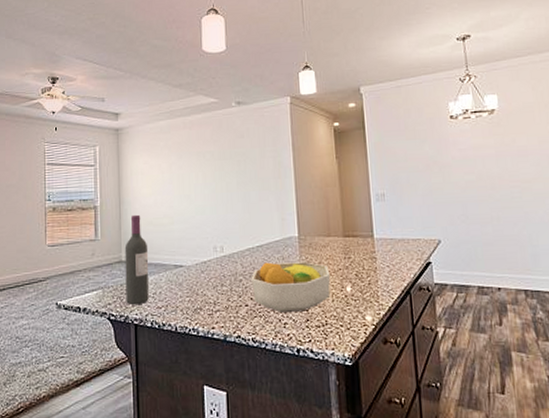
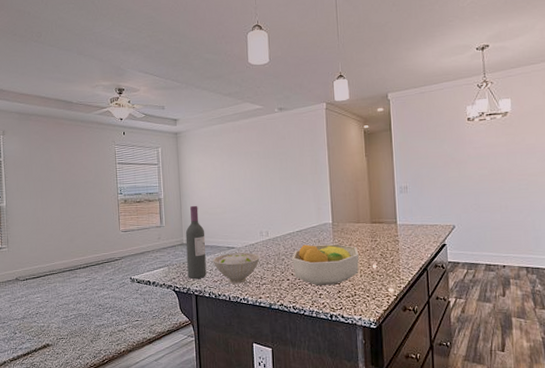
bowl: none [156,272,214,311] -> present [212,252,261,284]

